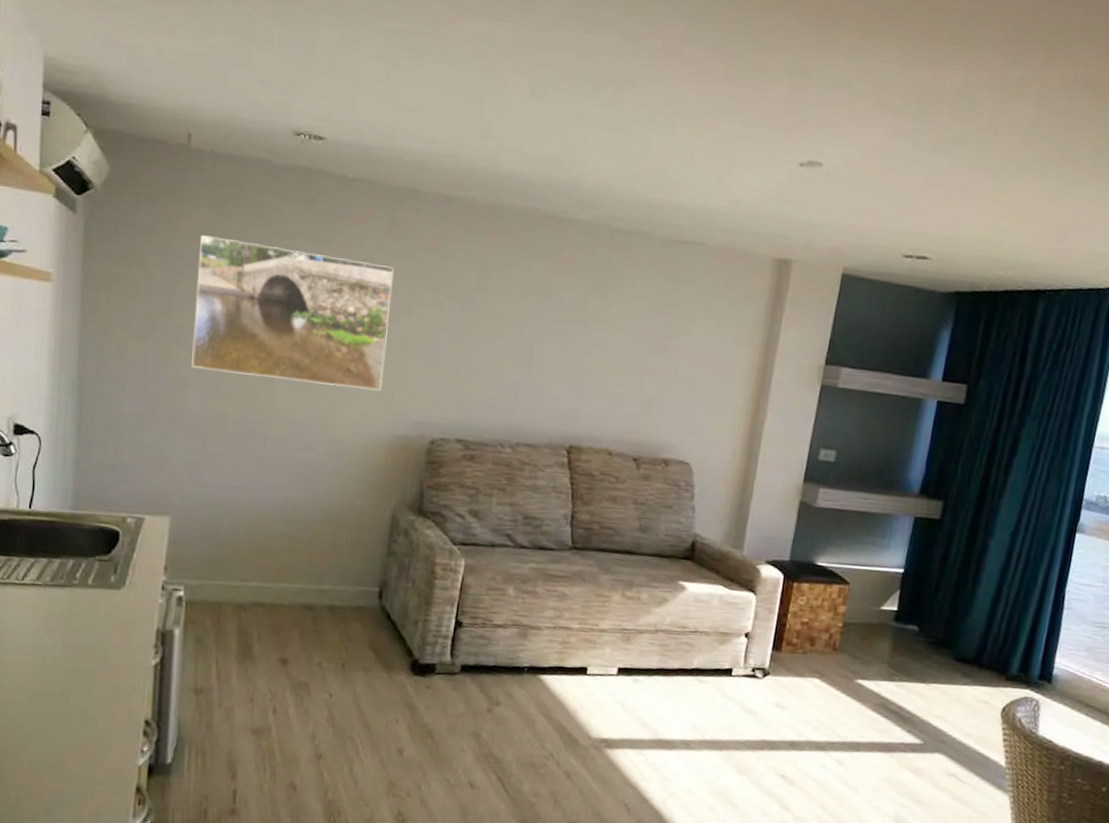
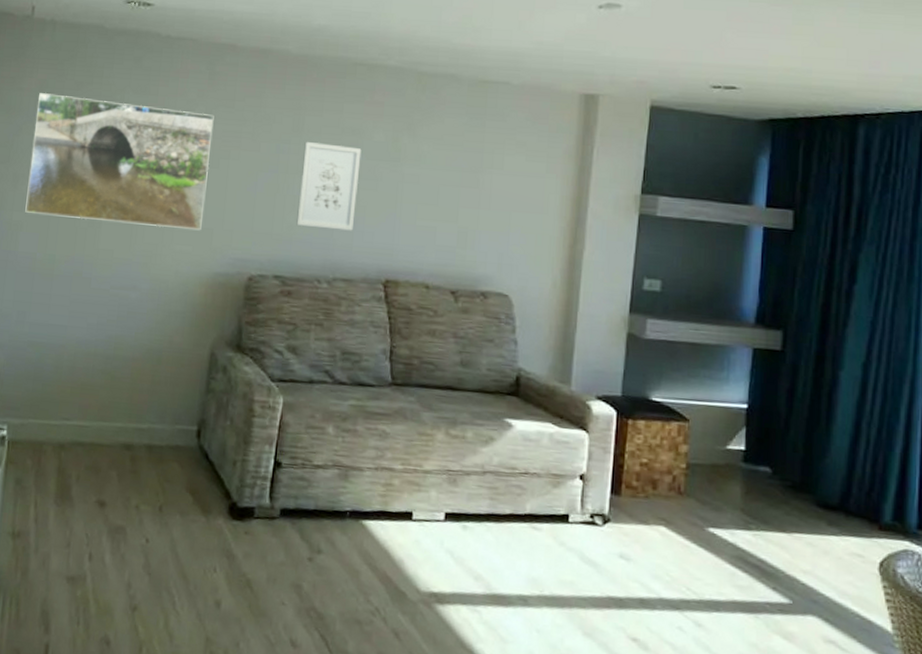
wall art: none [480,299,549,395] -> present [296,141,362,231]

